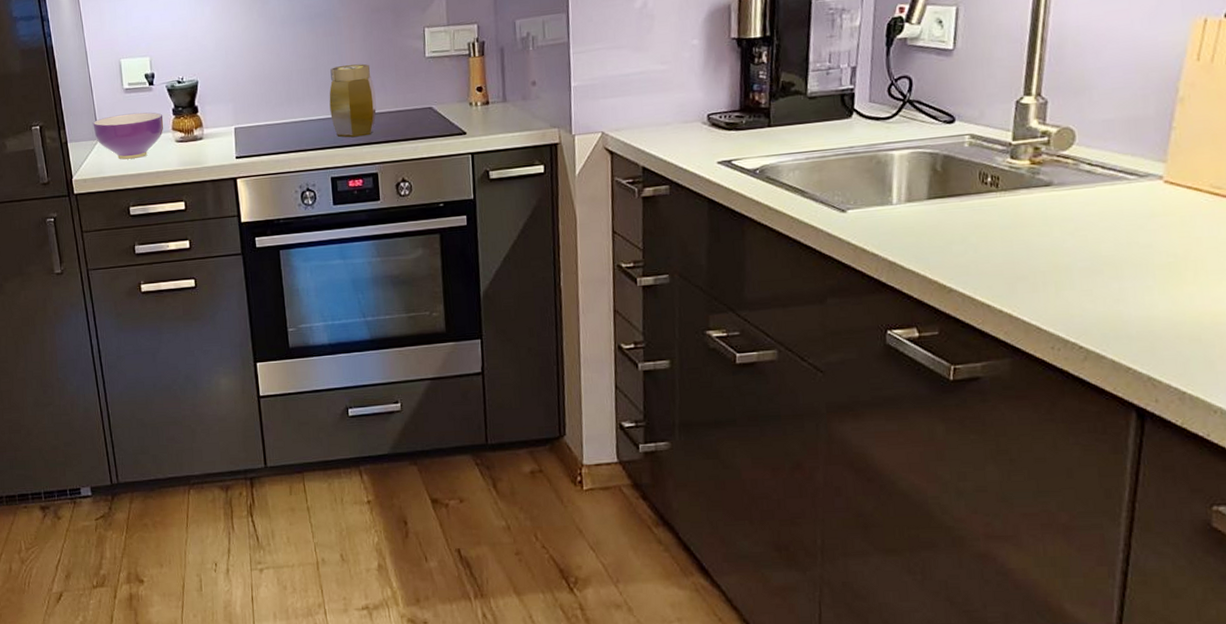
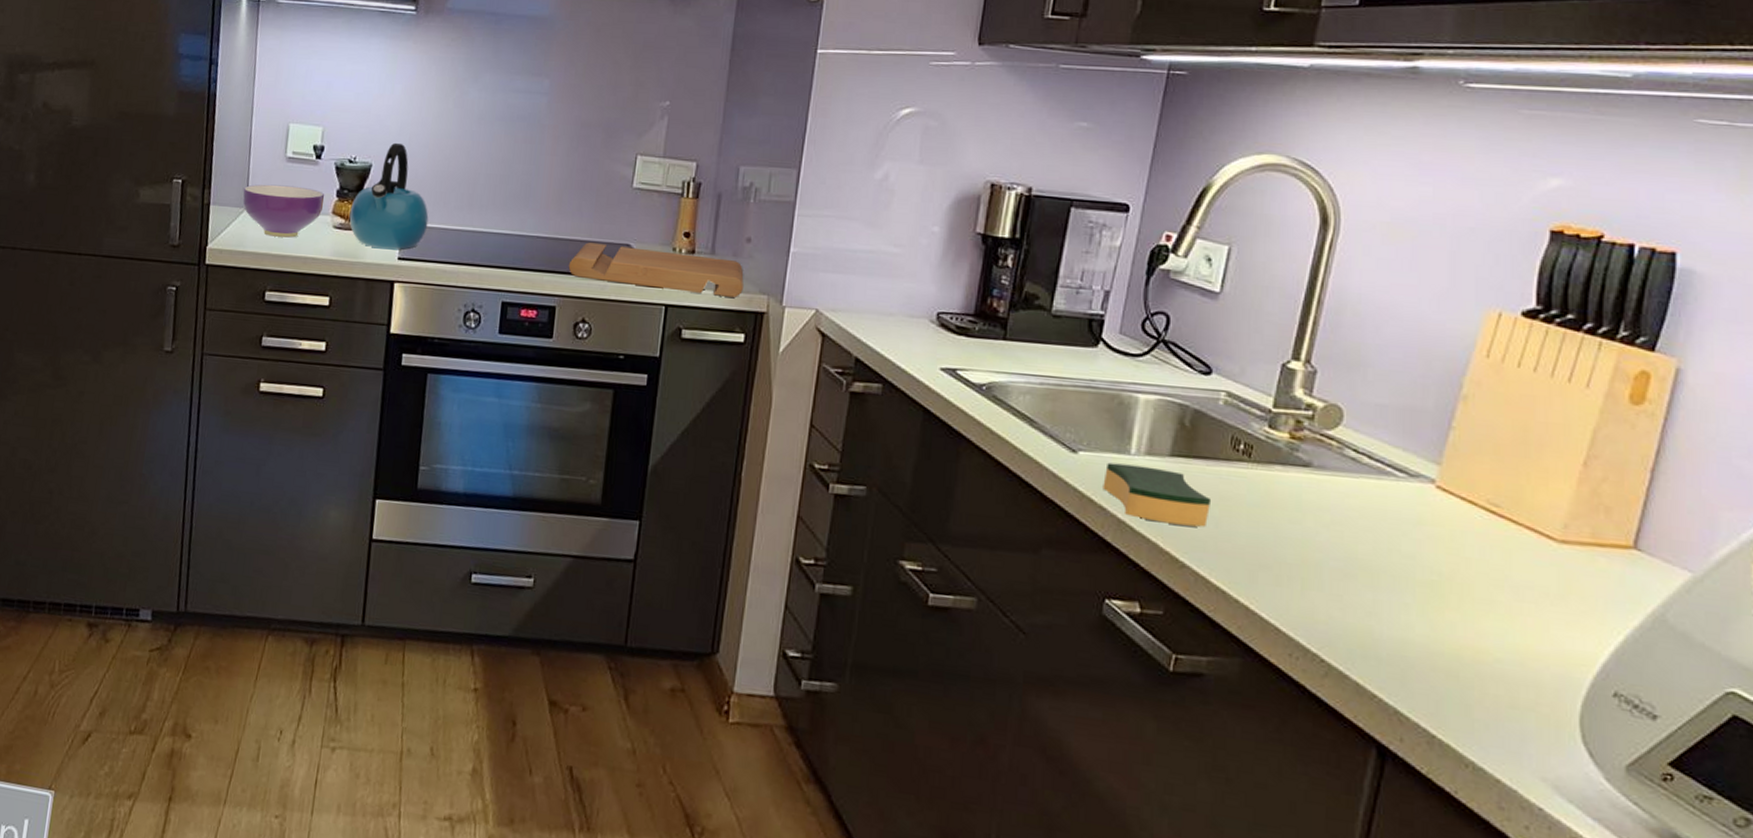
kettle: none [187,58,256,153] -> present [349,142,429,250]
jar: present [329,63,377,138] -> none [514,178,570,263]
cutting board: none [382,103,536,144] -> present [568,242,744,297]
sponge: none [872,211,969,258] -> present [1103,462,1212,527]

